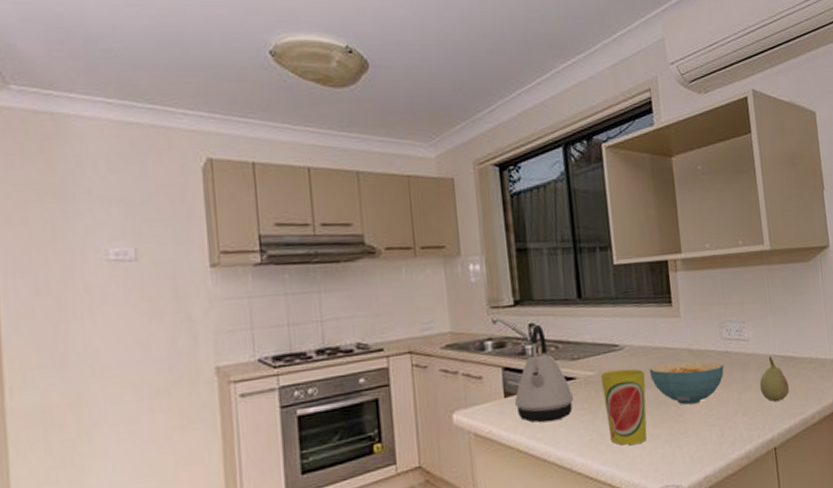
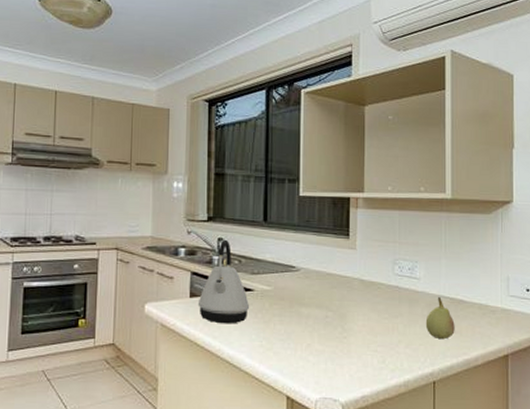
cup: present [600,368,647,445] -> none [275,288,317,356]
cereal bowl: present [649,361,724,405] -> none [321,289,392,329]

